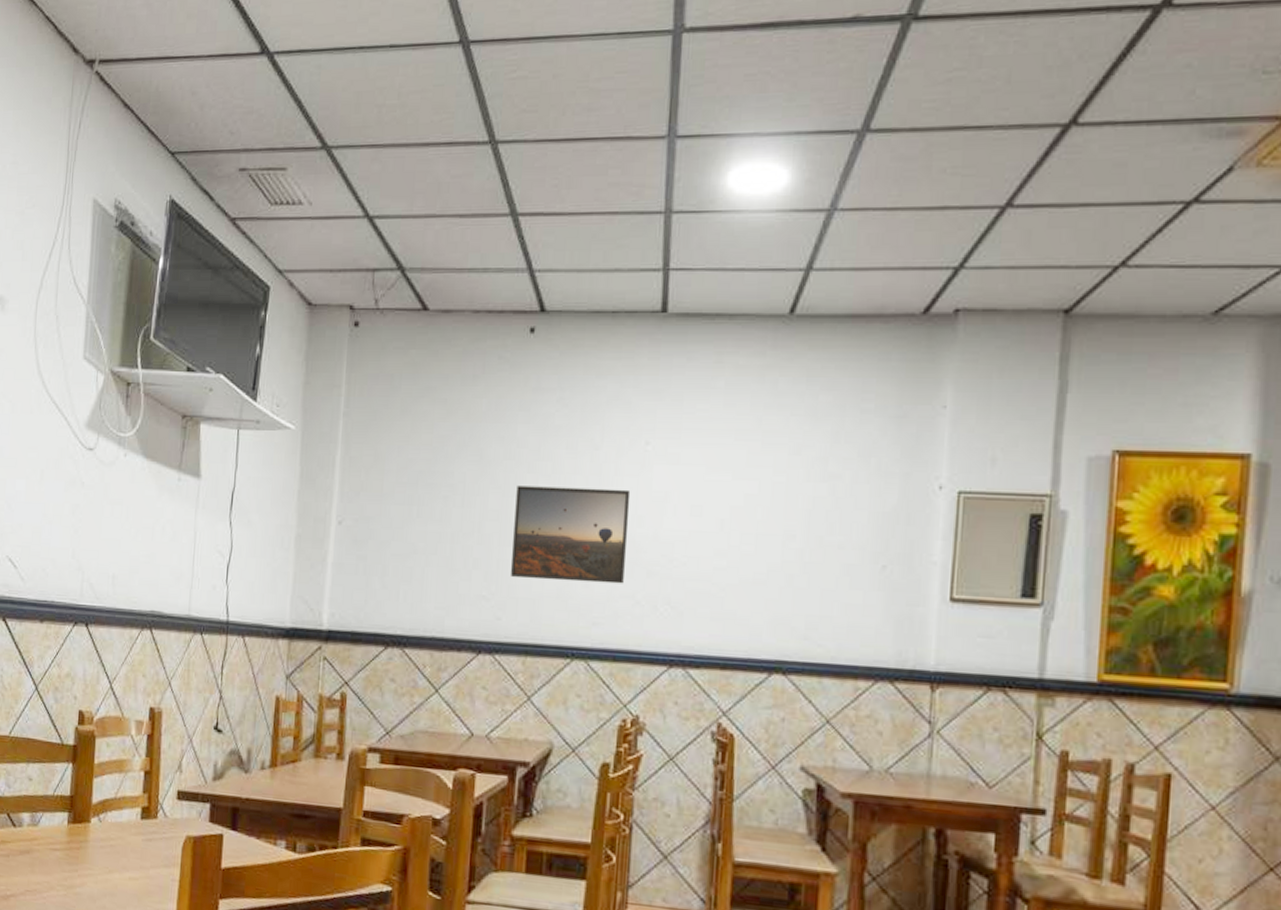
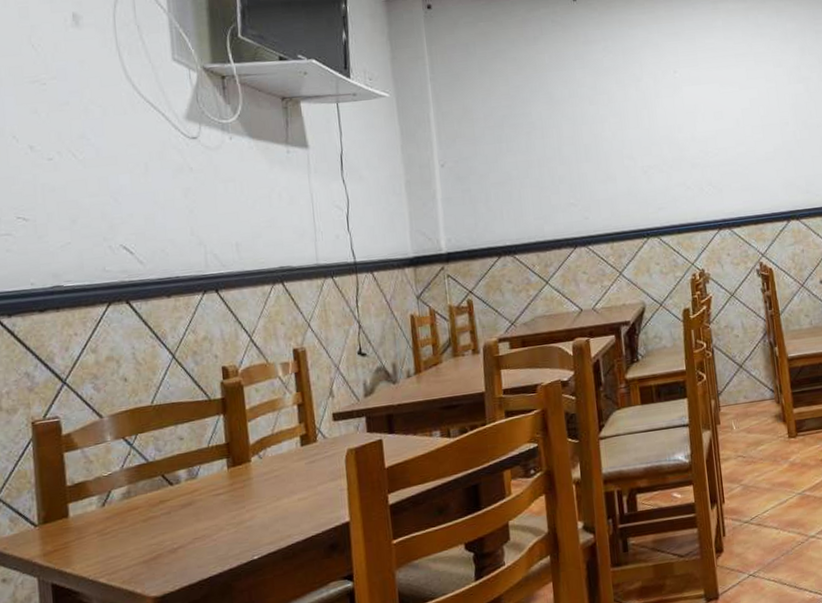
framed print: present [510,486,631,584] -> none [583,107,676,186]

